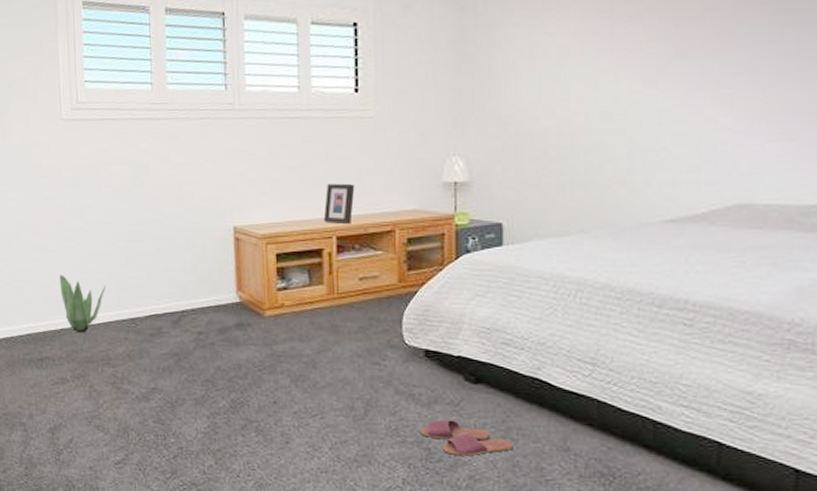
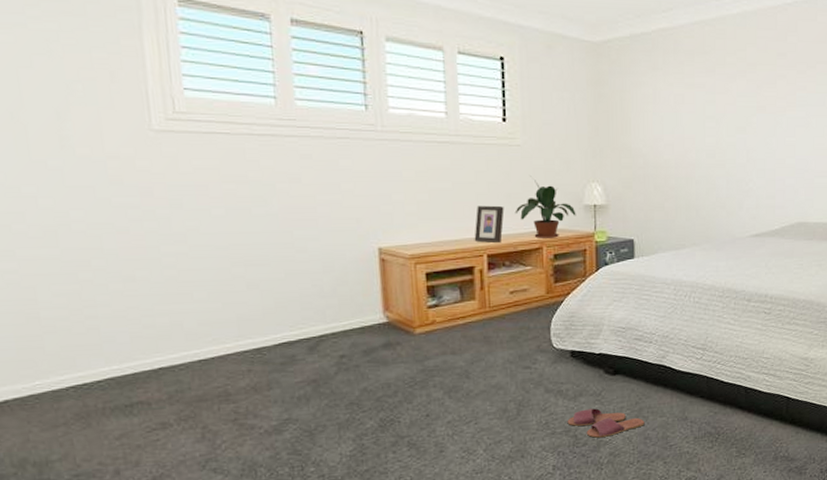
plant: present [60,275,106,333] -> none [155,307,221,371]
potted plant: none [365,150,434,220] -> present [514,176,576,239]

